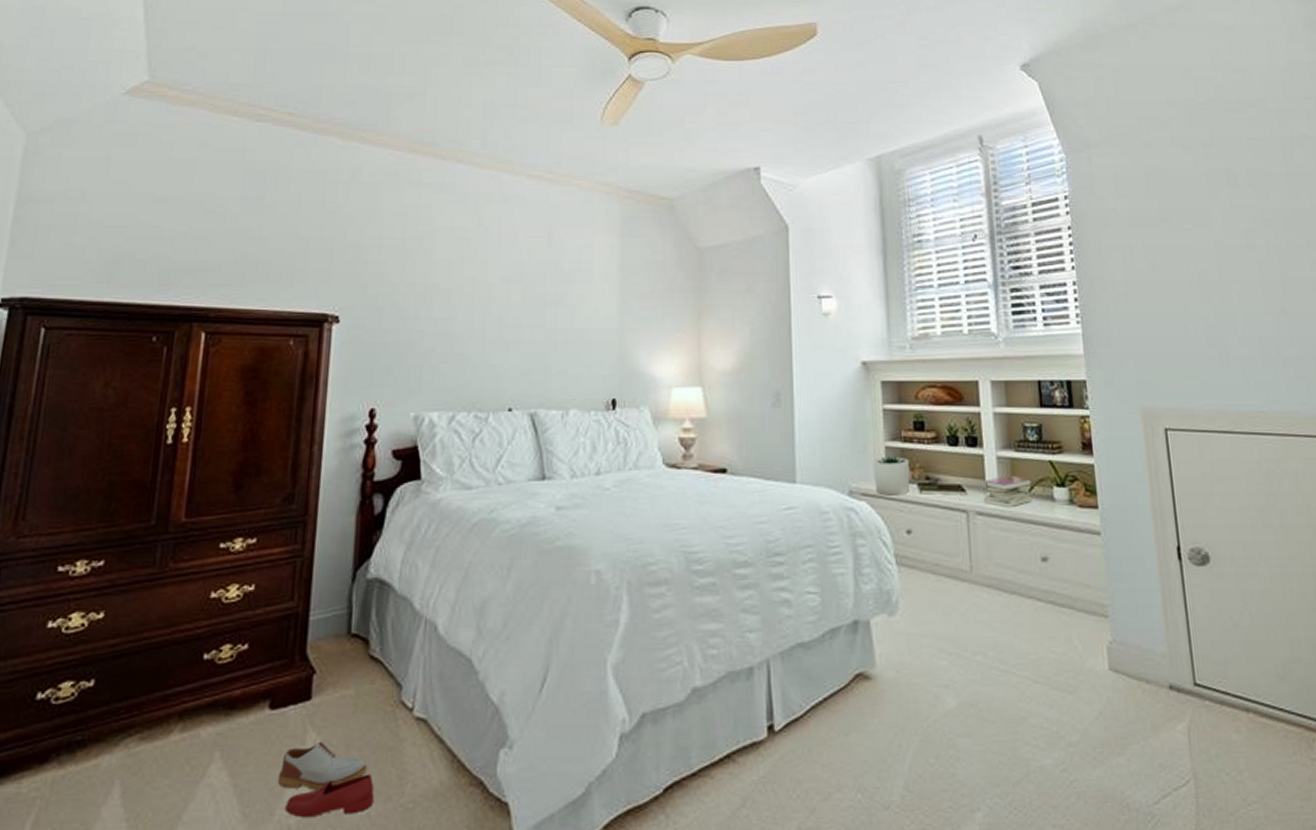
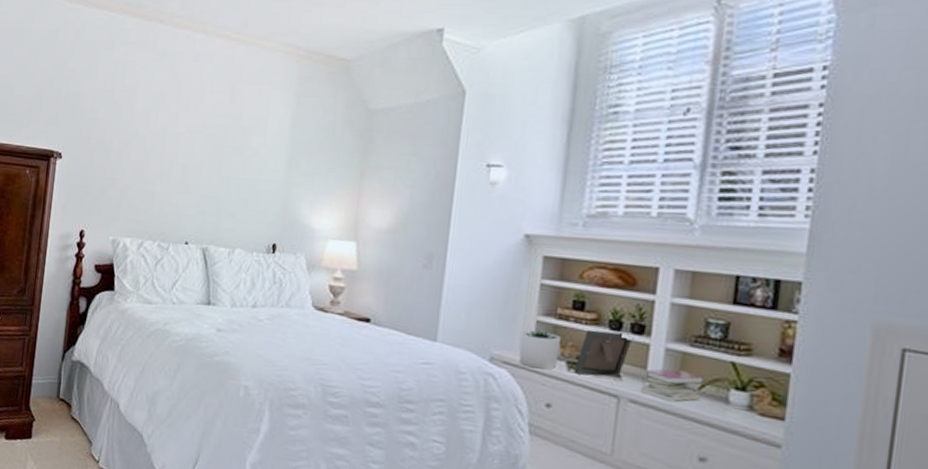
picture frame: none [925,448,969,495] -> present [573,329,632,377]

